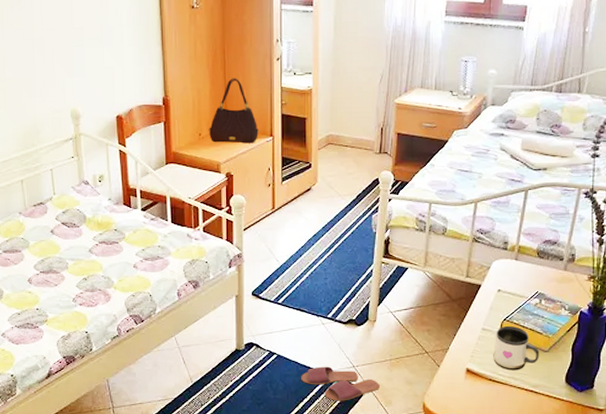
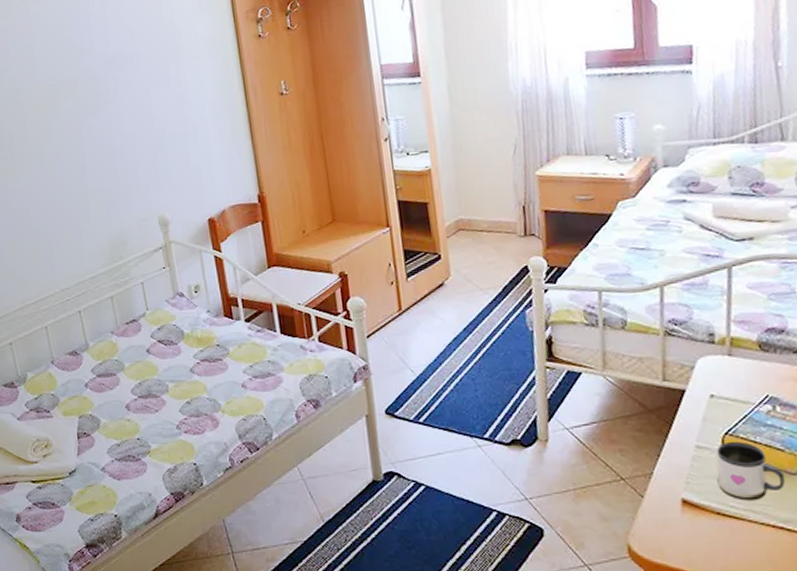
handbag: present [208,78,260,144] -> none [312,165,374,240]
slippers: present [301,366,380,401] -> none [459,499,565,544]

